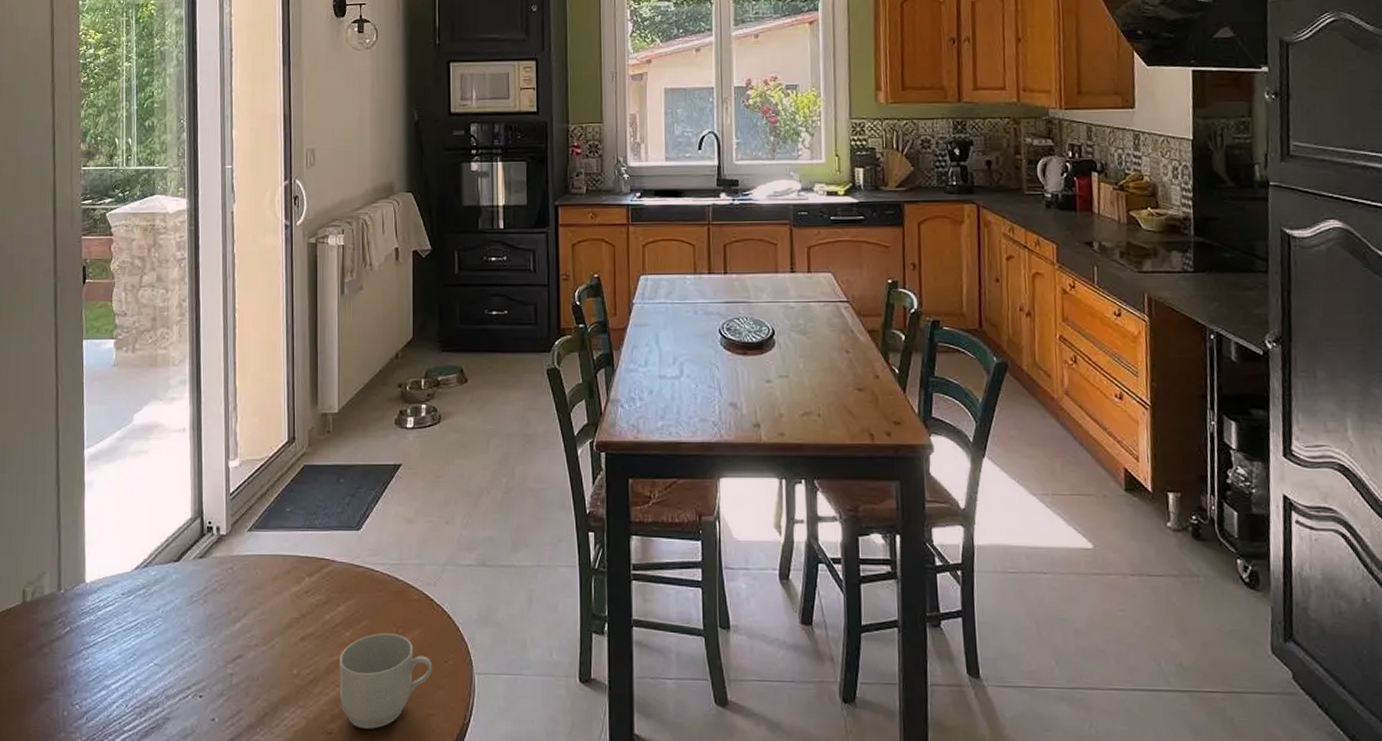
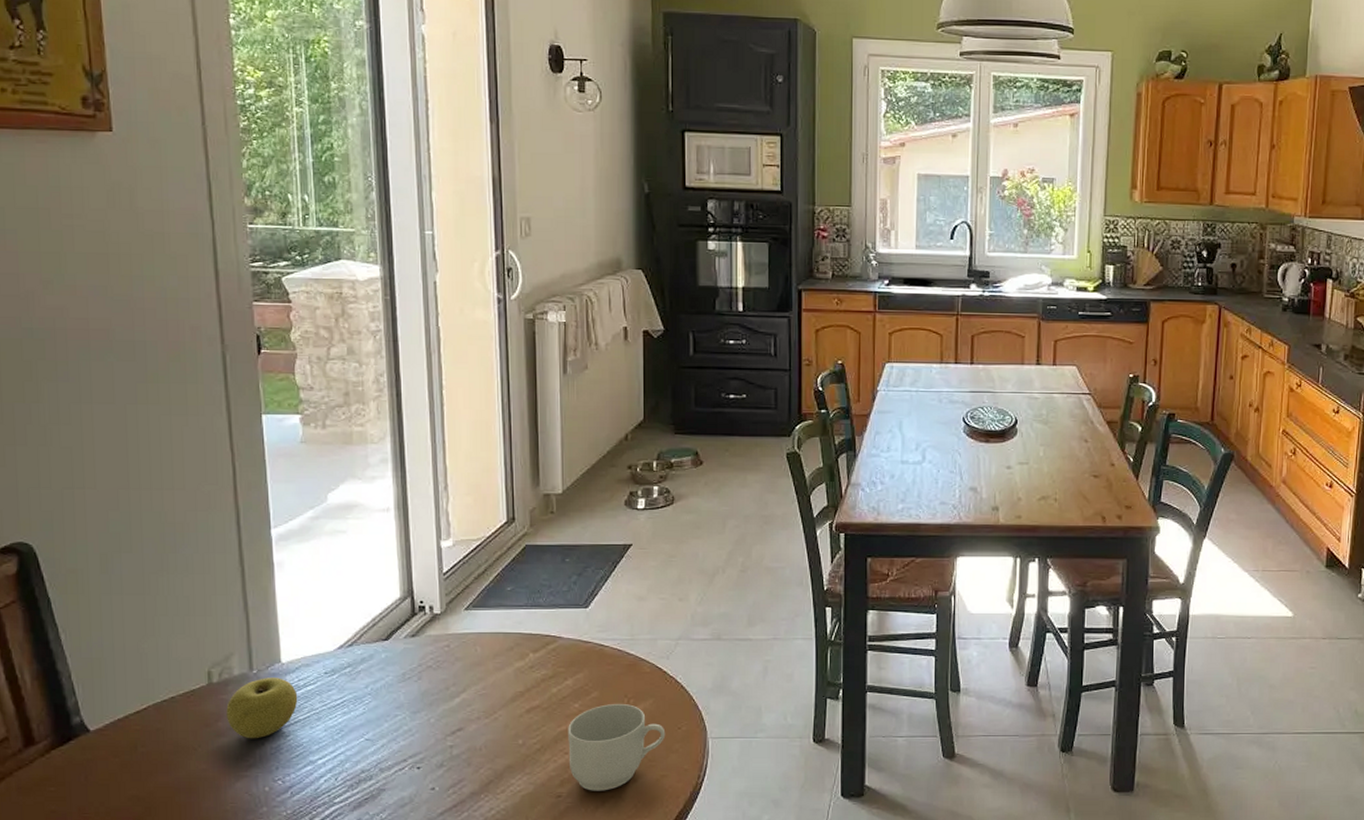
apple: none [36,598,98,661] -> present [226,678,298,739]

